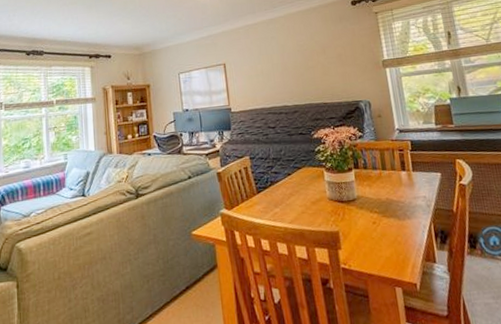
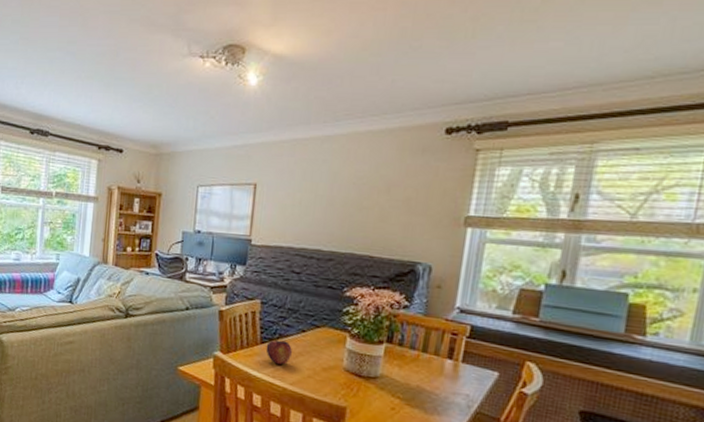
fruit: none [262,186,285,209] -> present [266,338,292,365]

